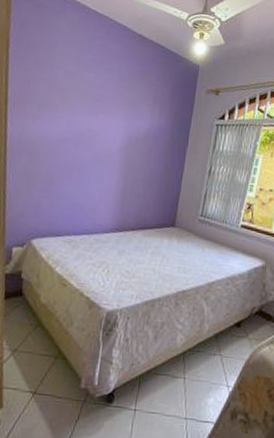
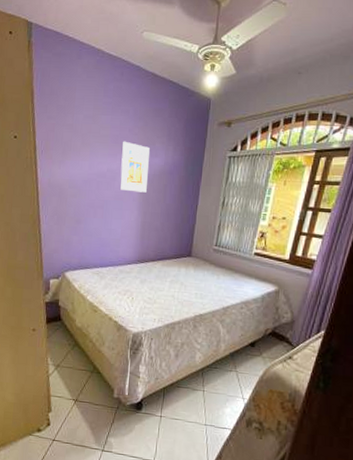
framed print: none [101,100,134,156] -> present [120,141,150,193]

